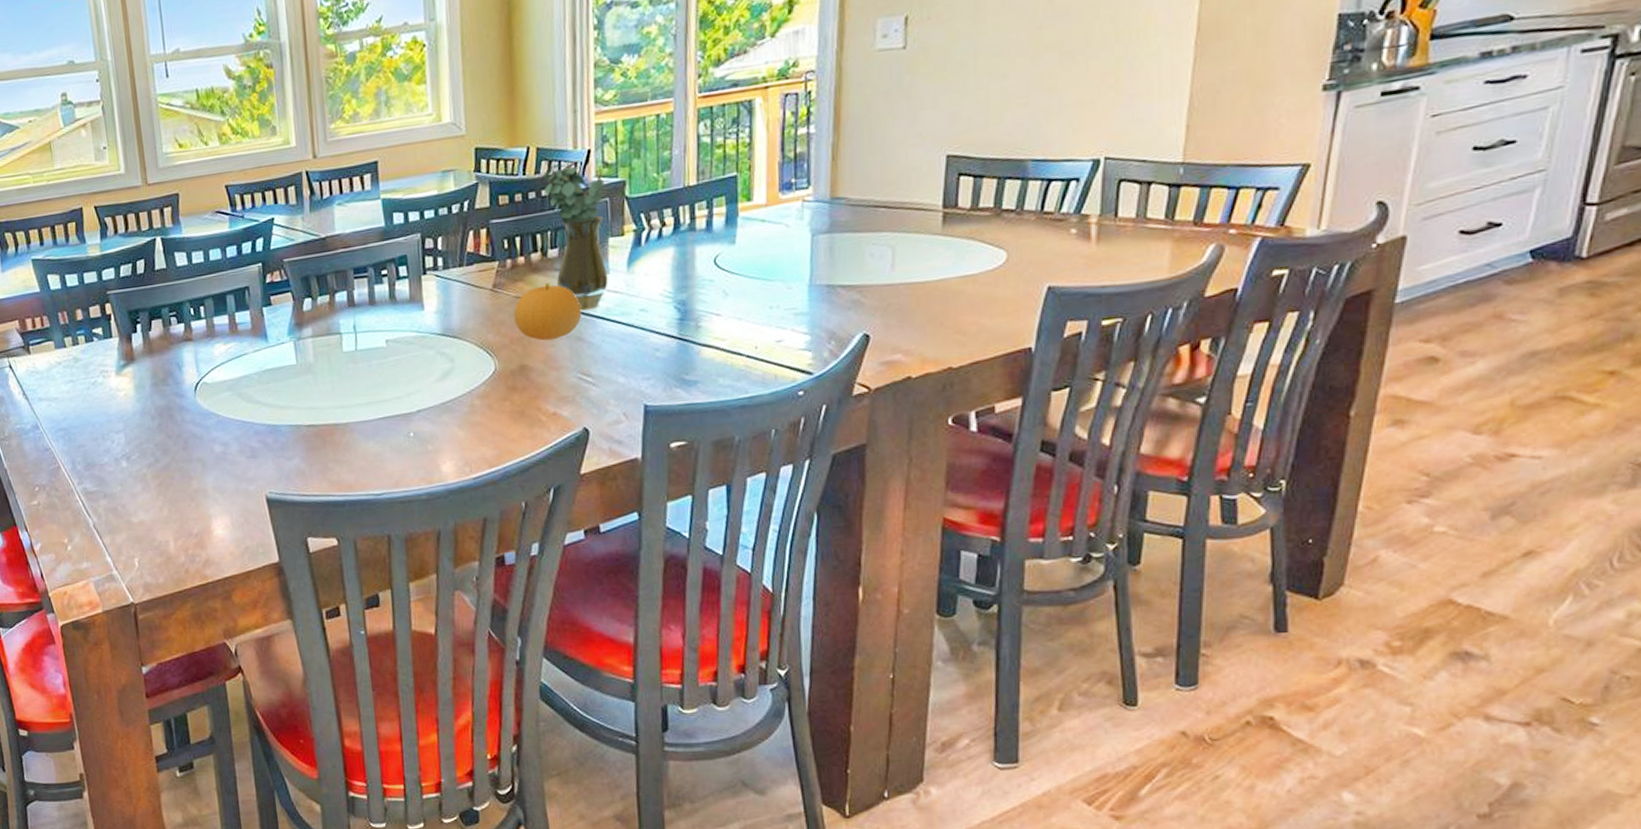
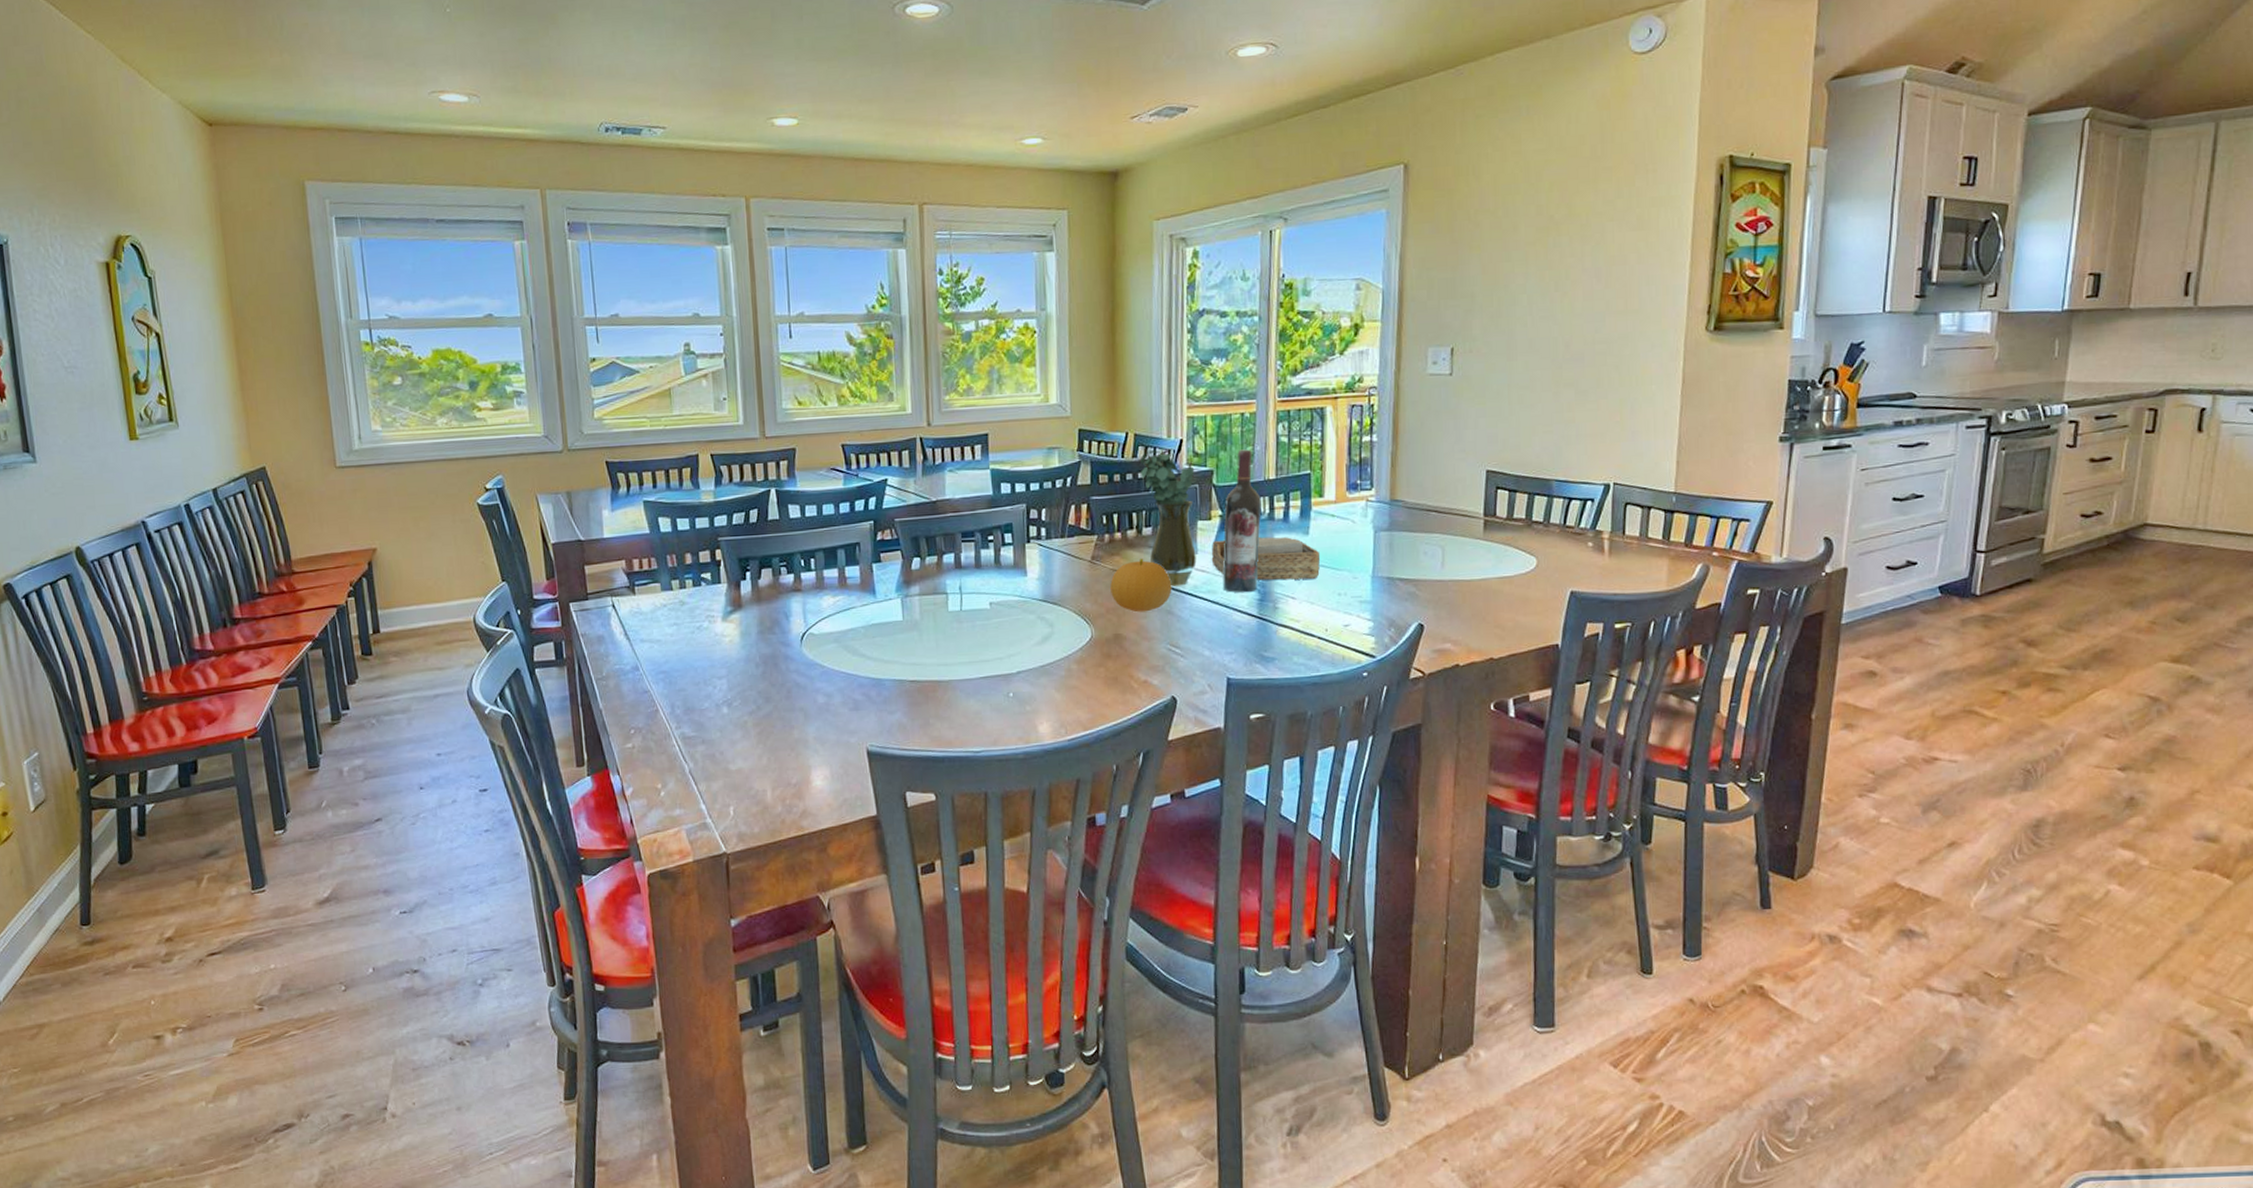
napkin holder: none [624,248,749,298] -> present [1211,537,1321,580]
wine bottle: none [637,154,681,314] -> present [1222,449,1261,593]

